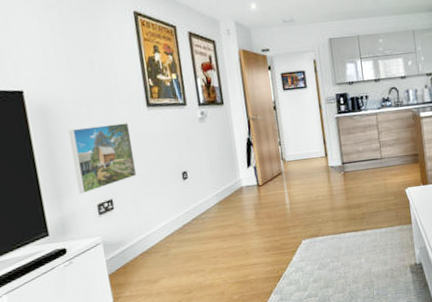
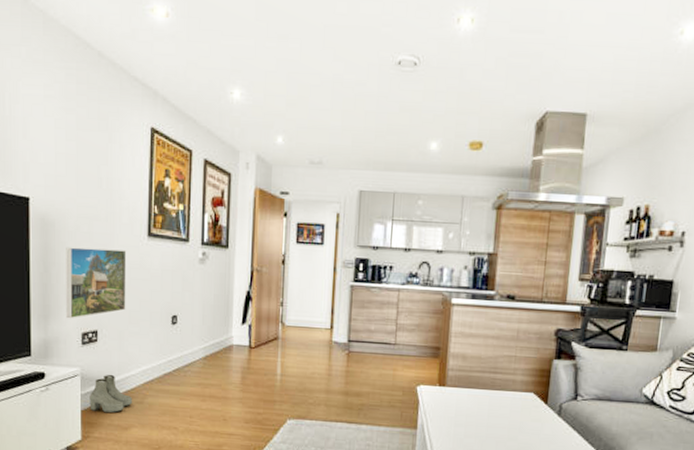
boots: none [114,235,158,273] -> present [90,374,133,413]

